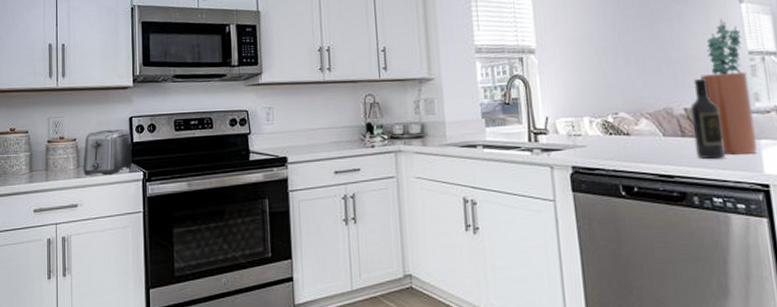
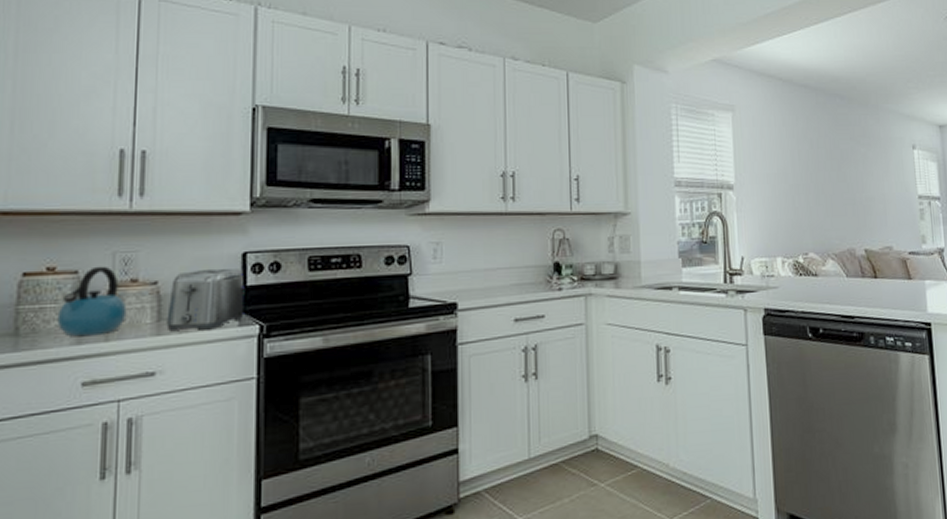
kettle: none [17,127,58,178] -> present [57,266,127,337]
wine bottle: present [689,78,725,159] -> none [869,220,897,299]
vase: present [700,19,758,155] -> none [879,163,923,295]

